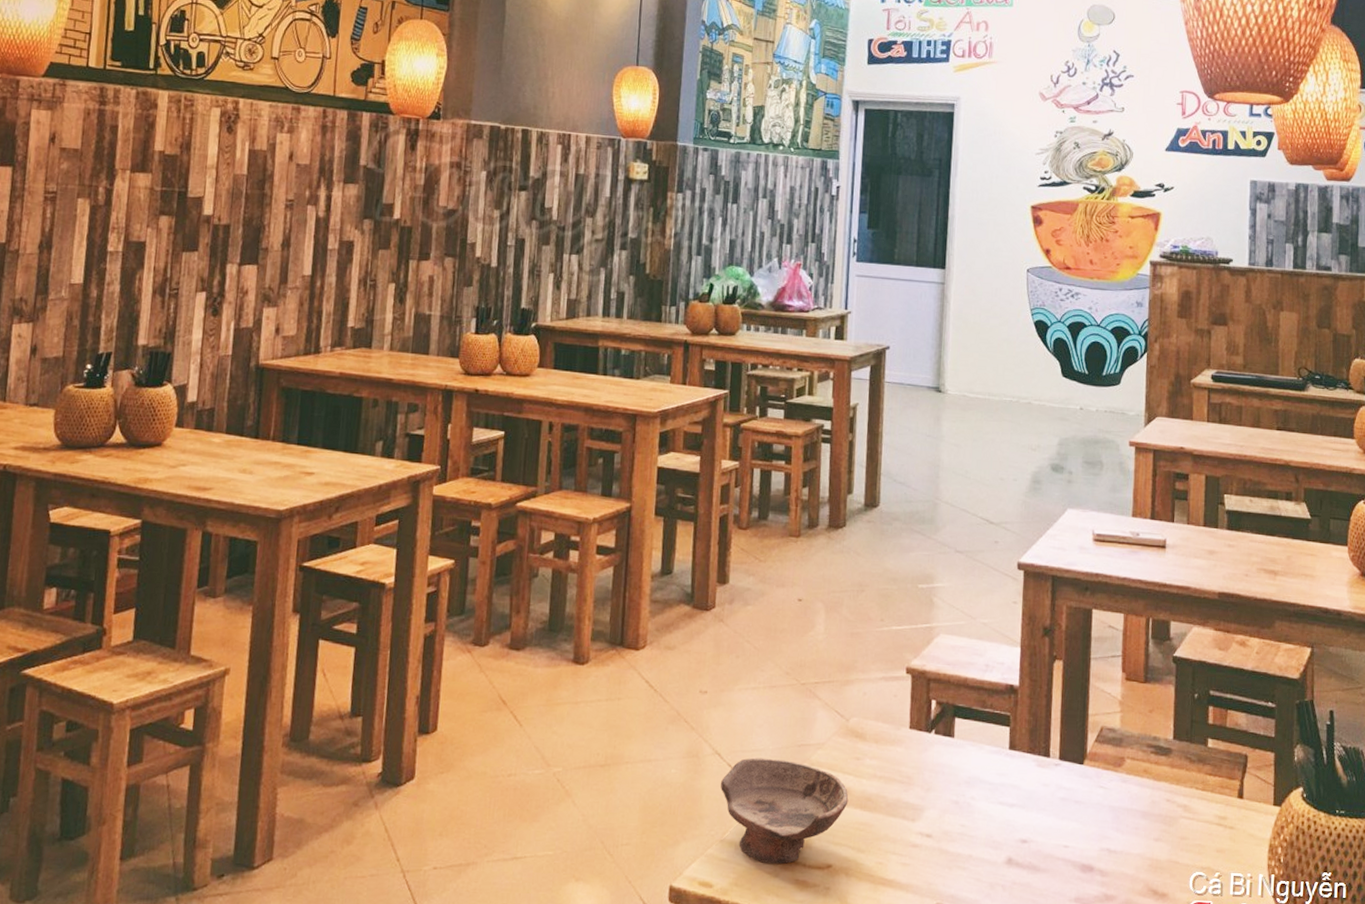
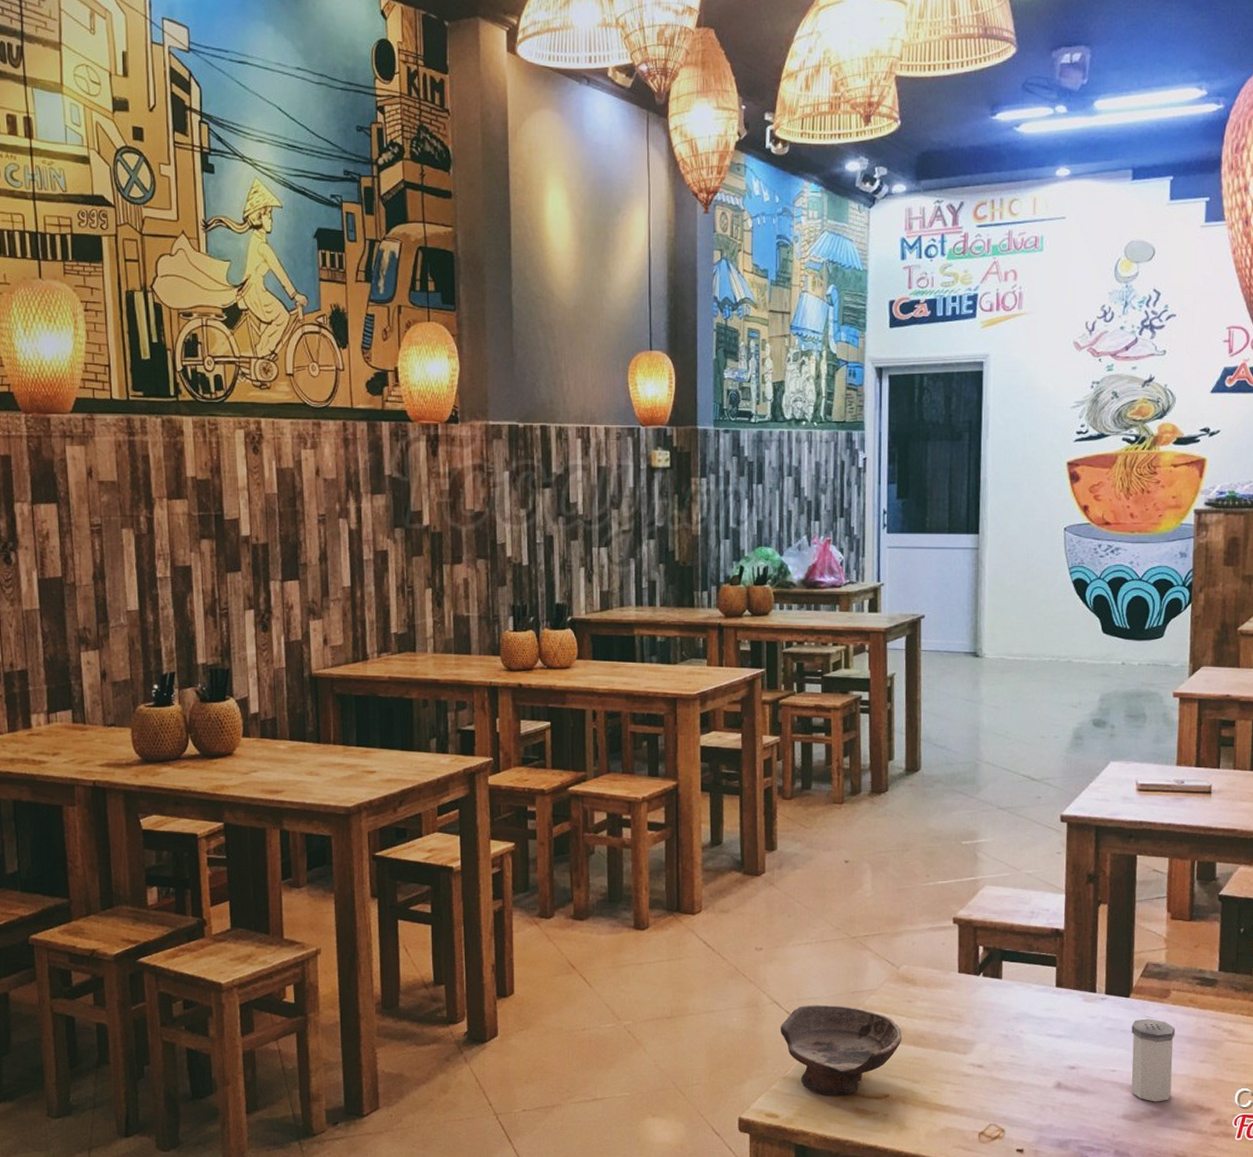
salt shaker: none [1084,789,1130,884] -> present [1131,1019,1176,1102]

